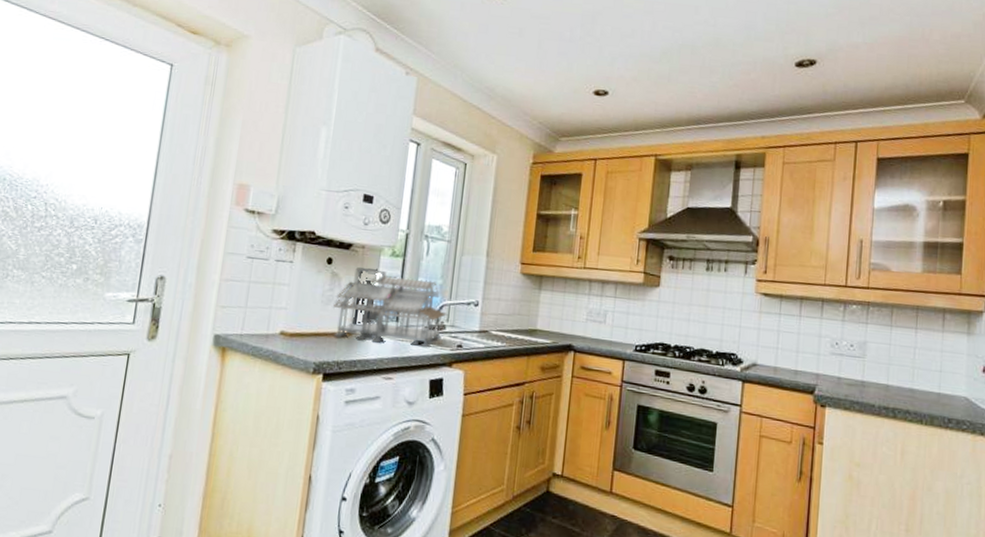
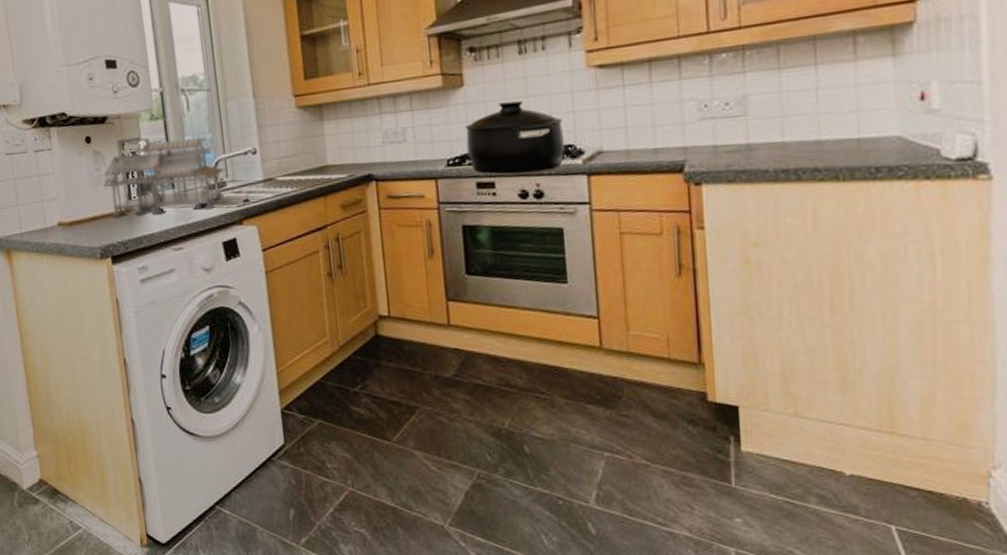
saucepan: none [653,307,731,372] -> present [465,101,565,175]

